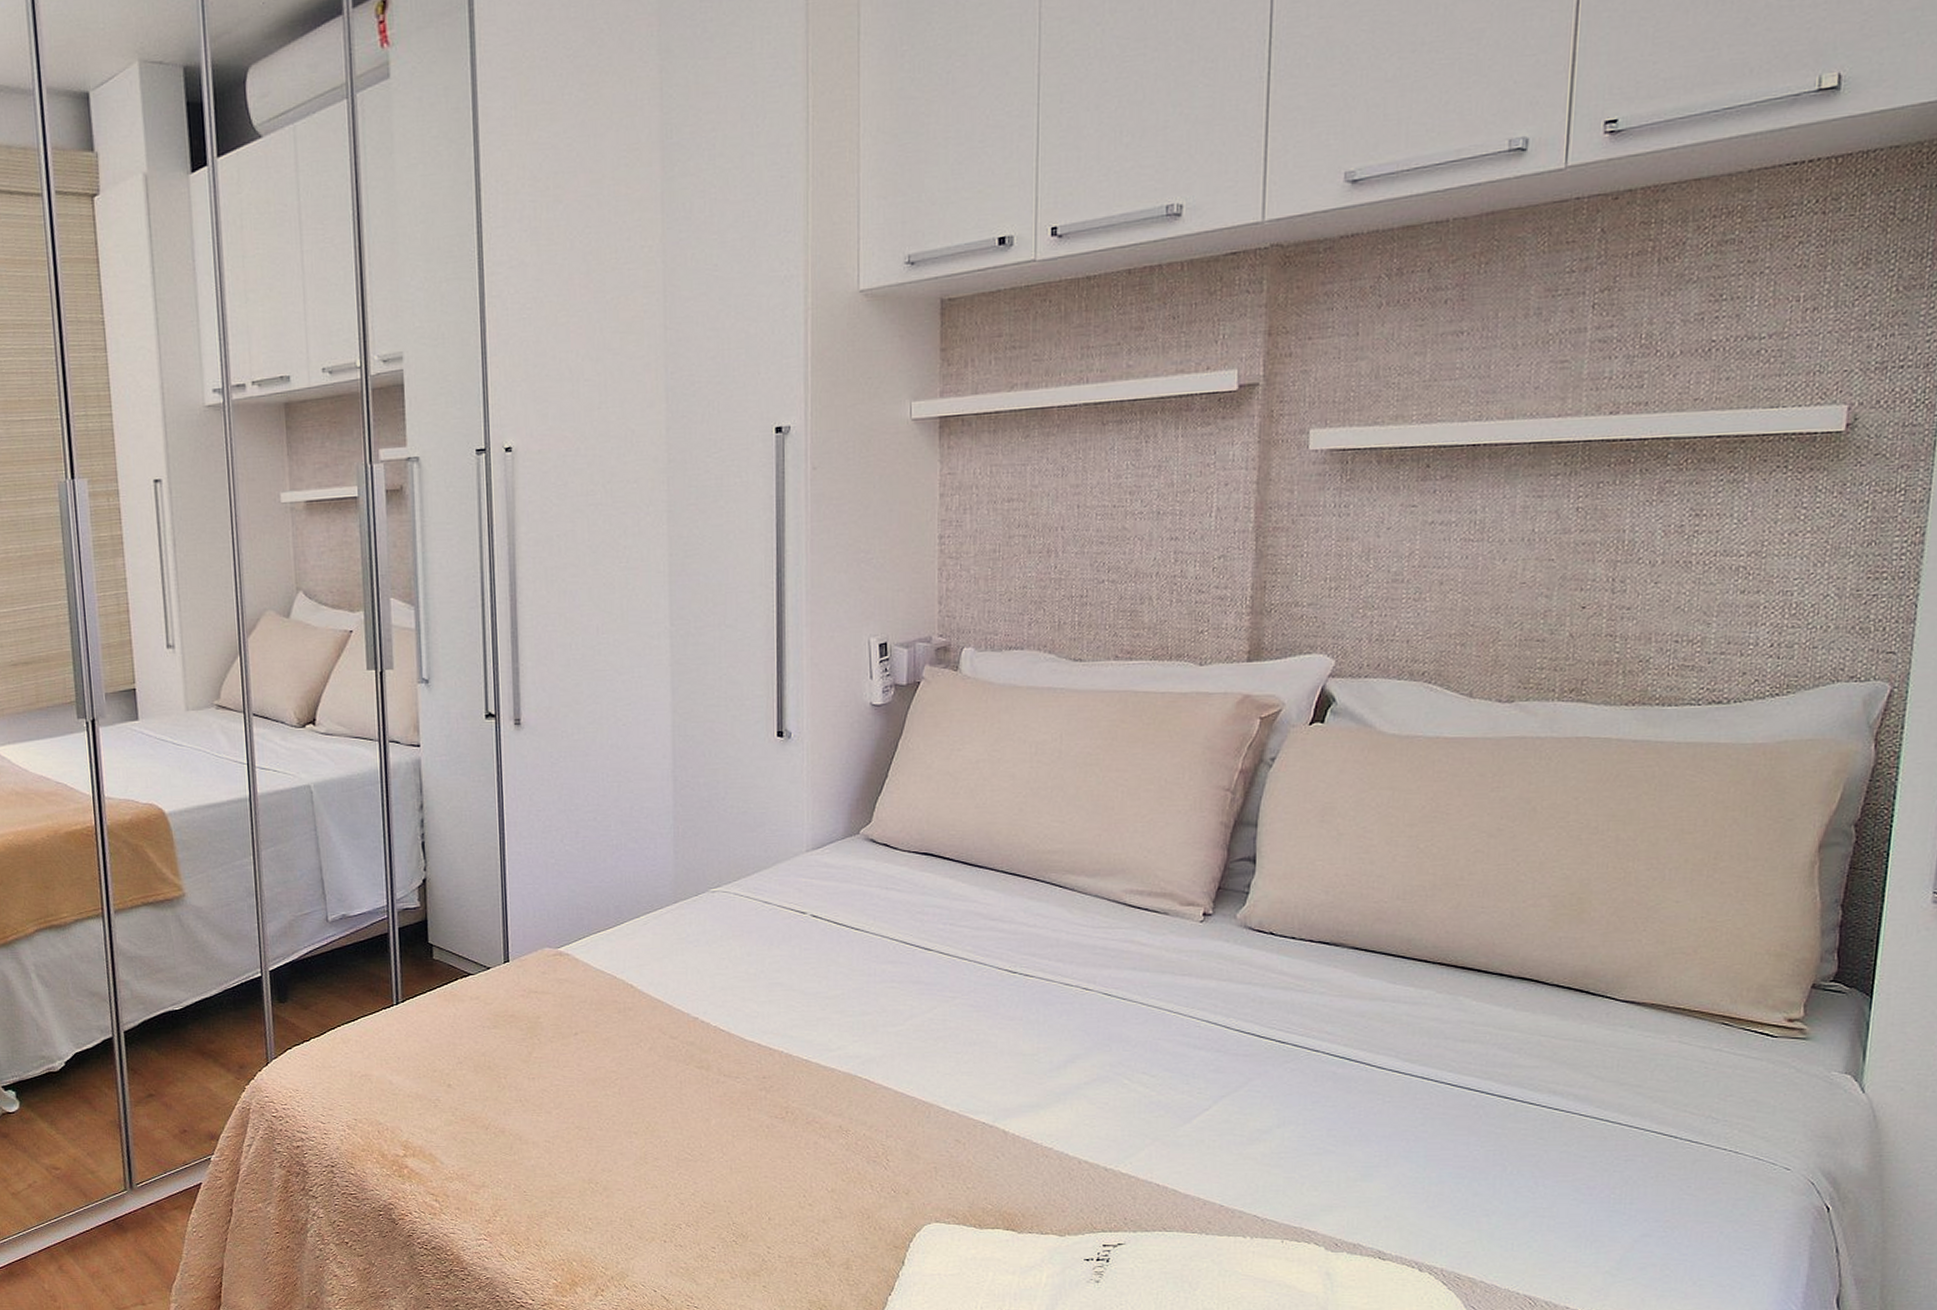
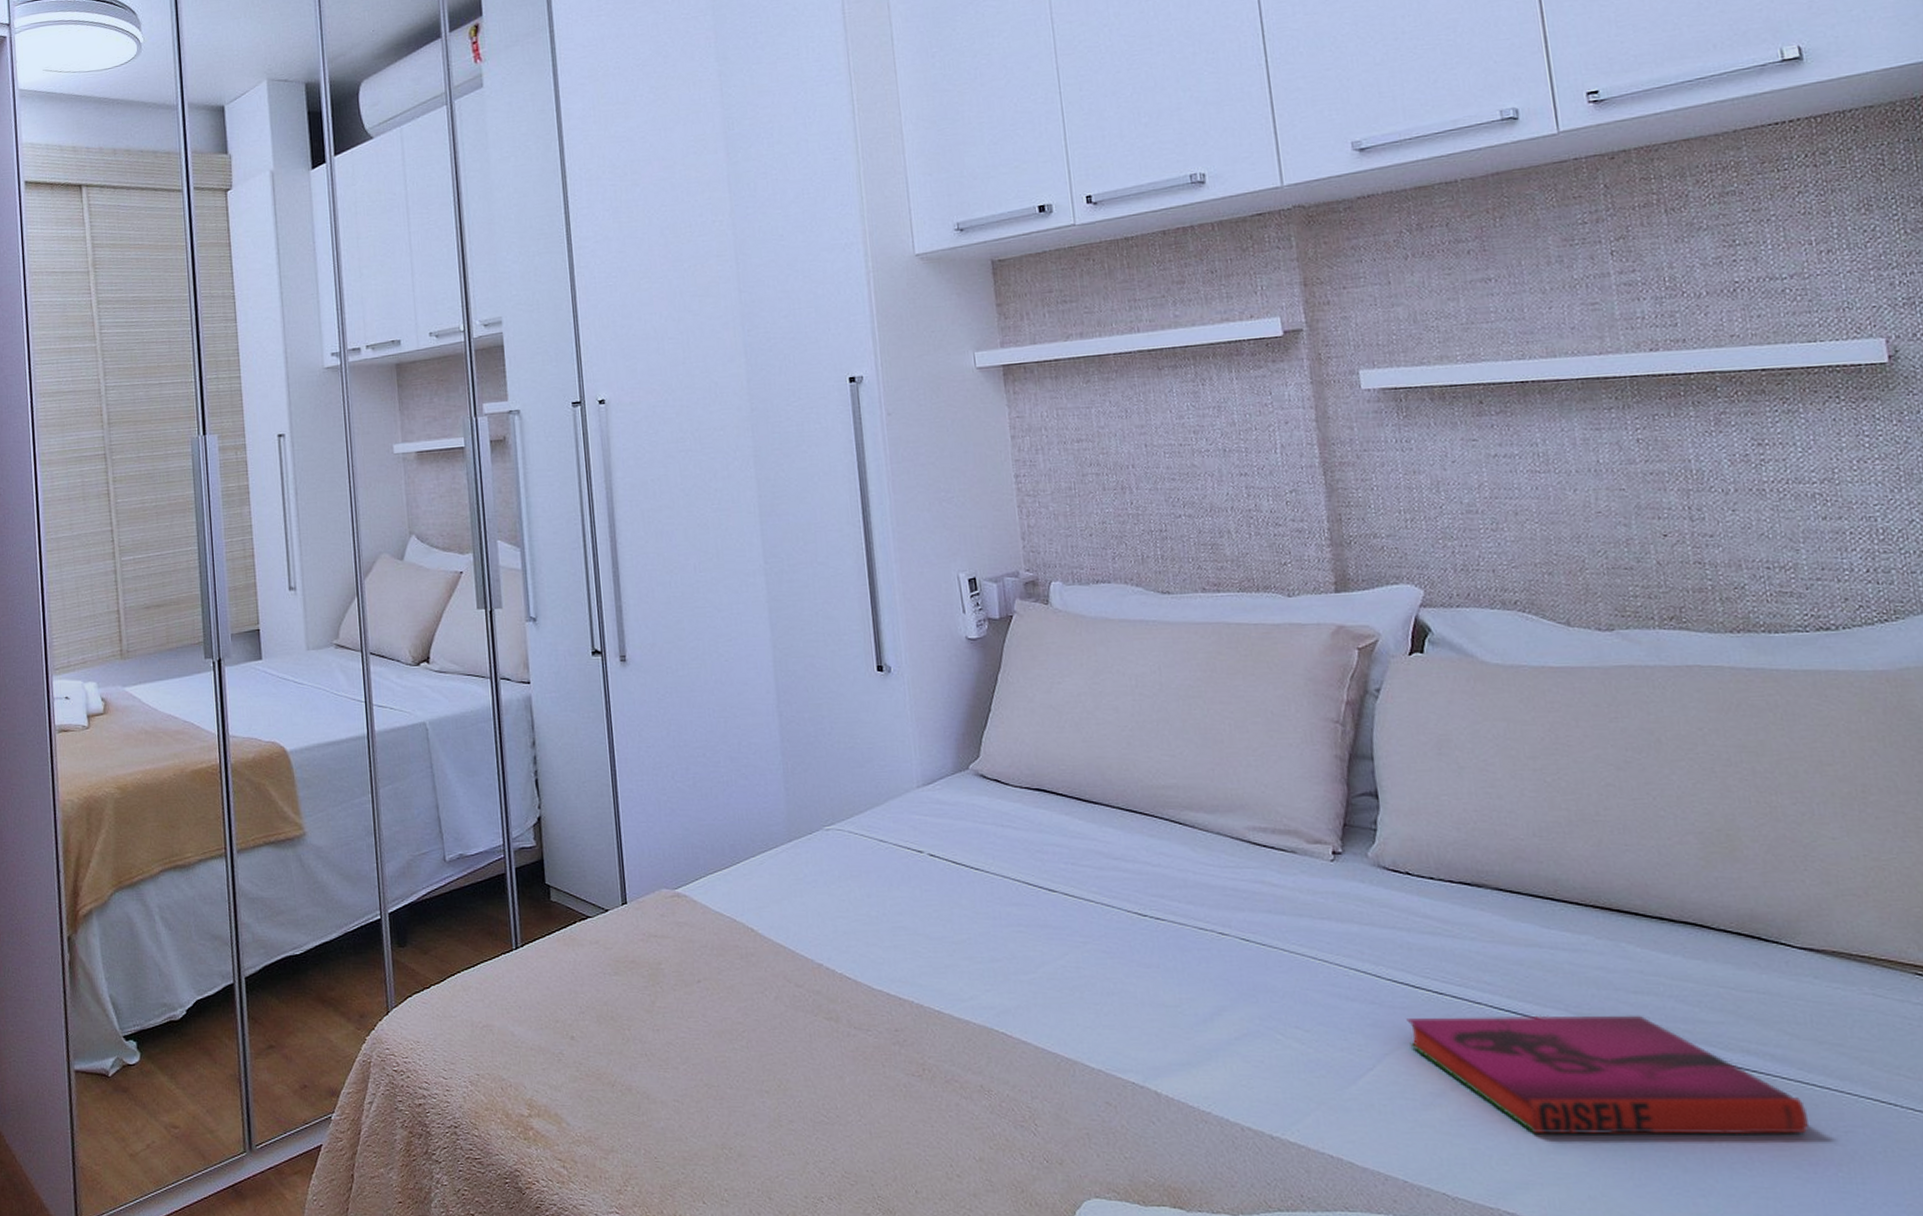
hardback book: none [1246,1060,1595,1165] -> present [1406,1015,1809,1135]

